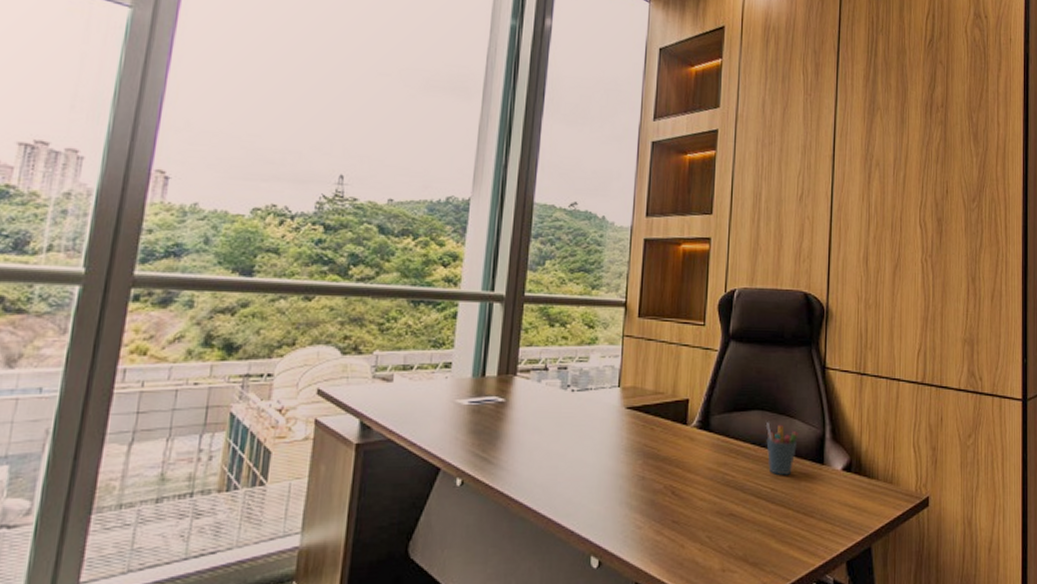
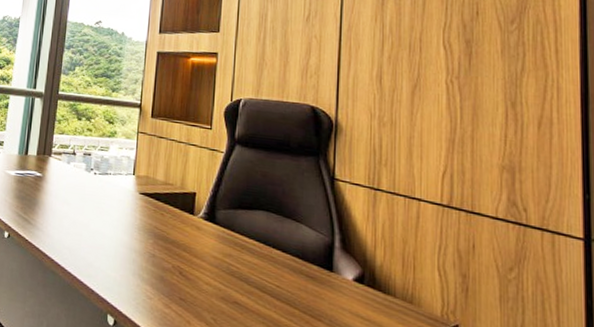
pen holder: present [765,422,798,476] -> none [270,223,305,276]

